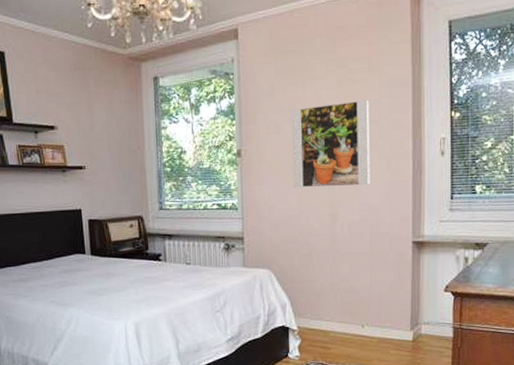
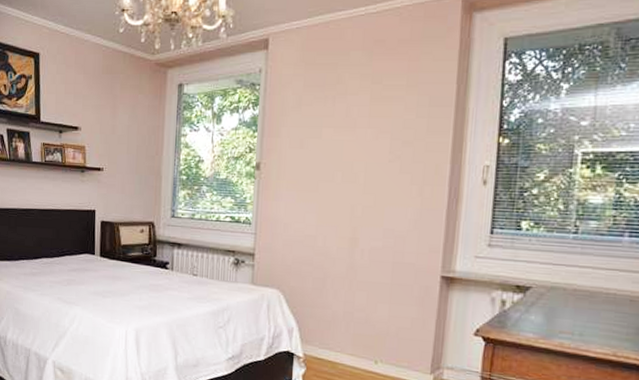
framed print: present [292,99,370,188] -> none [313,118,405,211]

